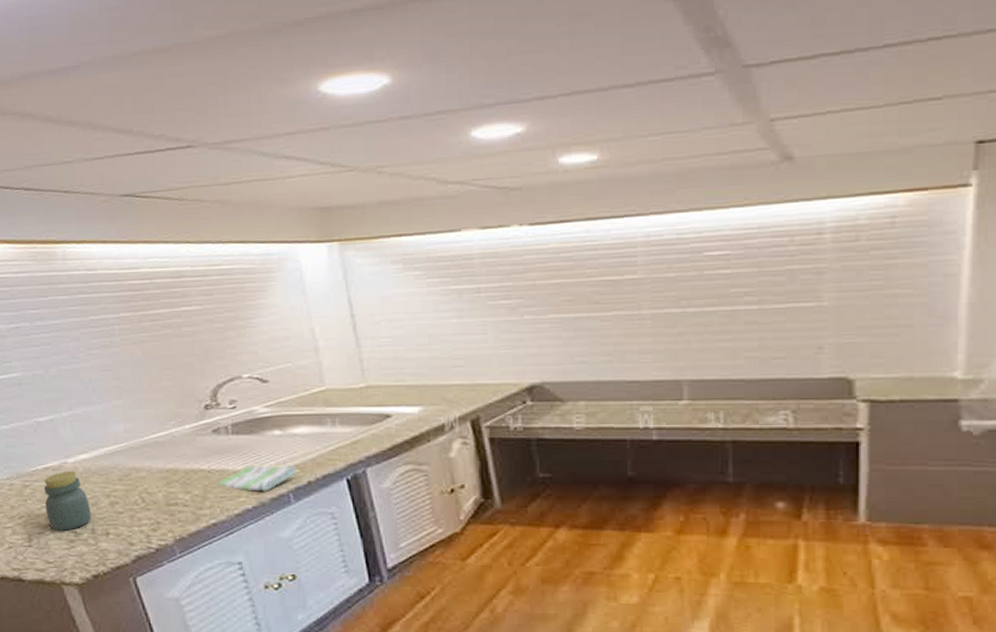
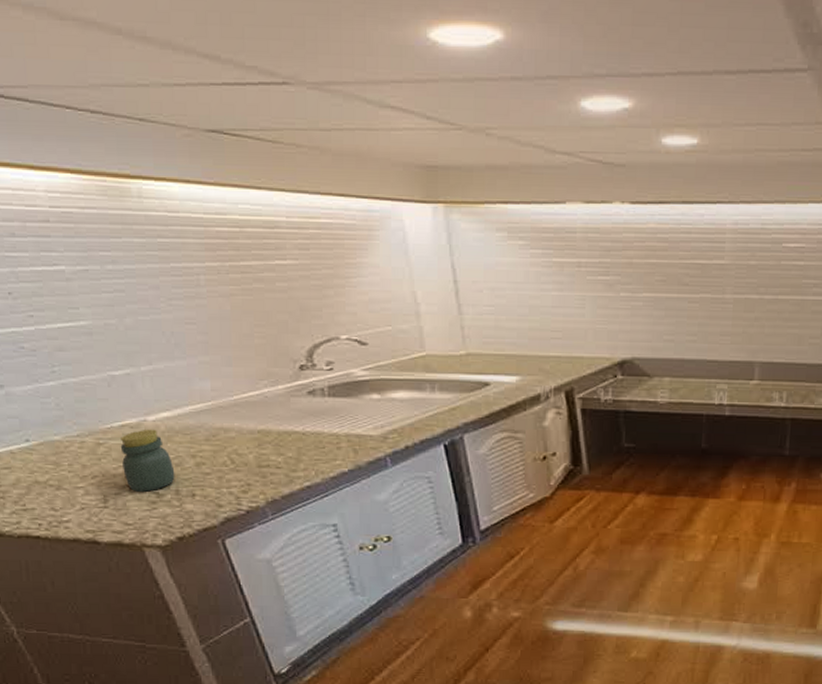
dish towel: present [218,464,297,492] -> none [312,427,395,455]

